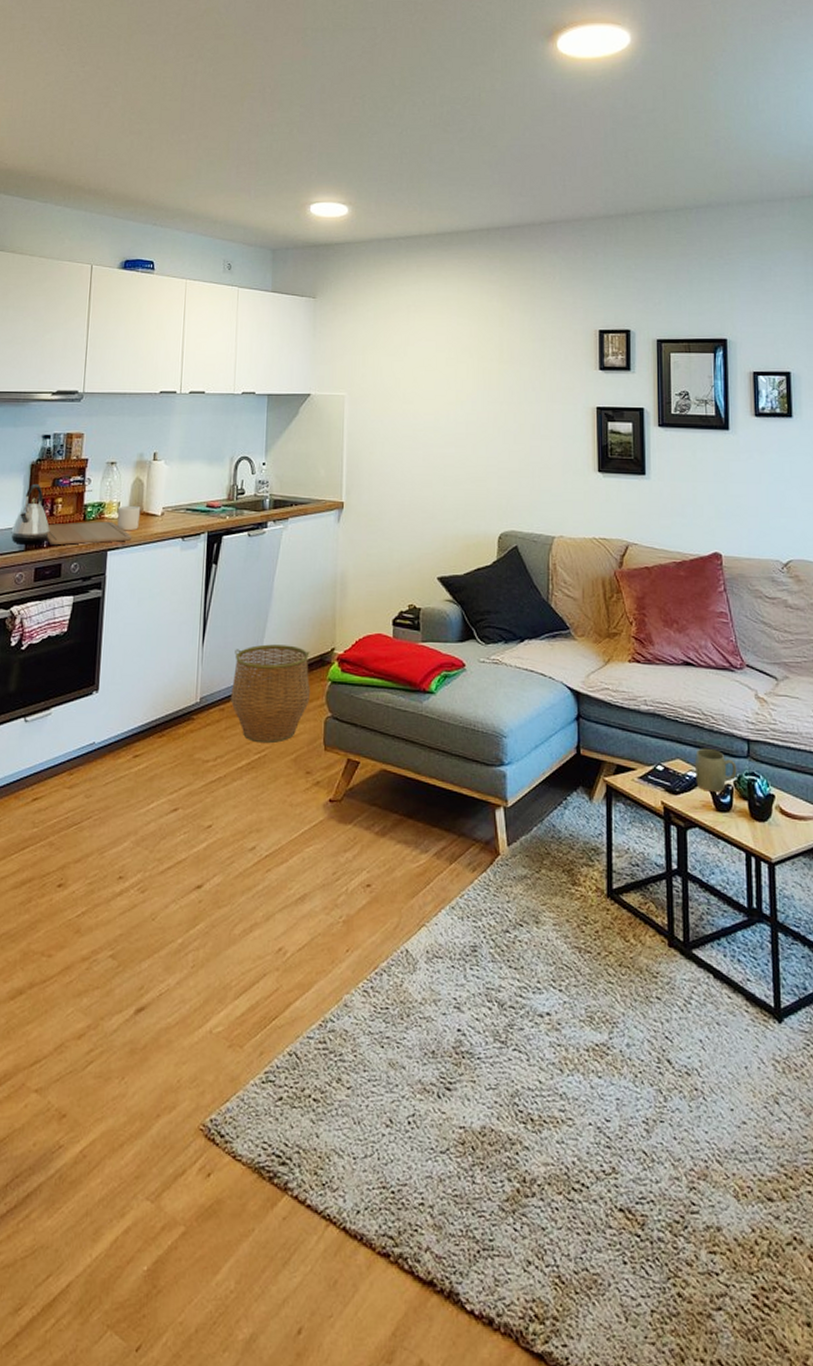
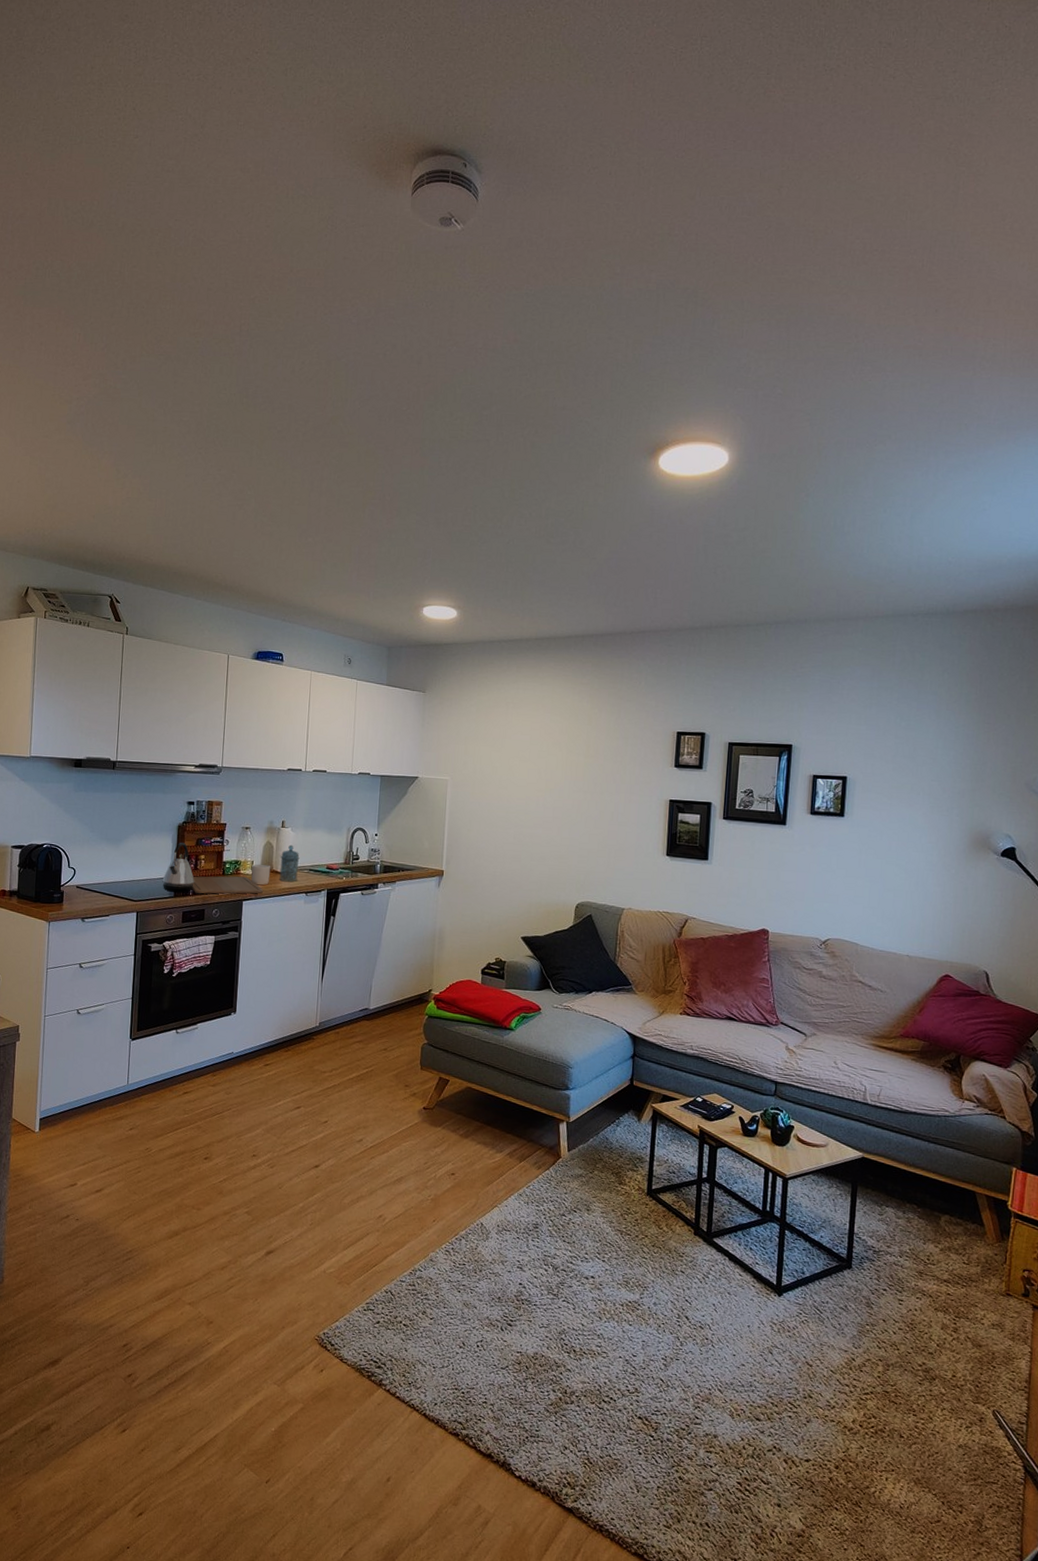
canister: none [151,480,175,526] -> present [279,844,300,882]
basket: present [231,644,311,743] -> none [344,983,411,1061]
mug: present [694,748,737,792] -> none [728,1086,764,1121]

